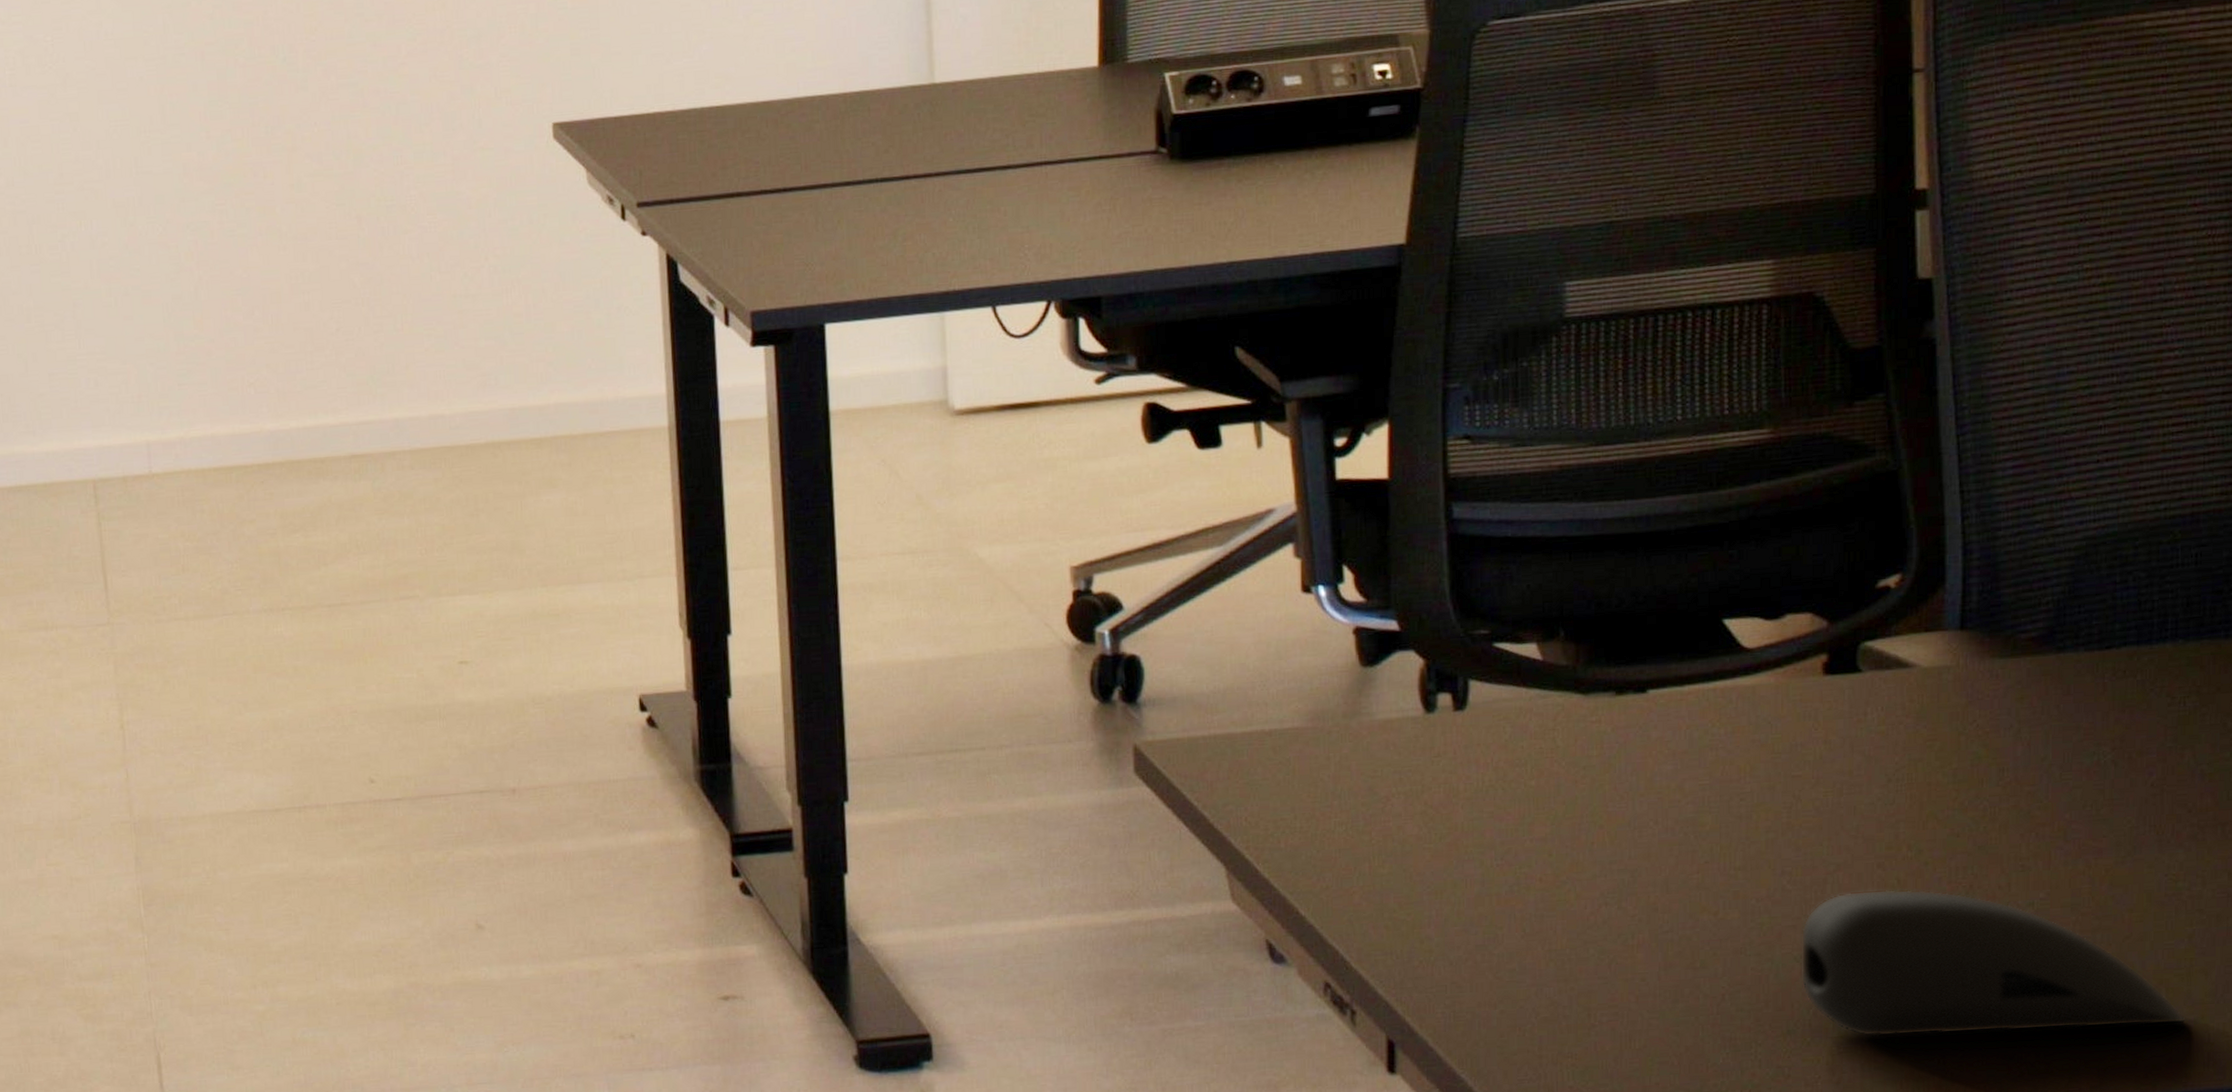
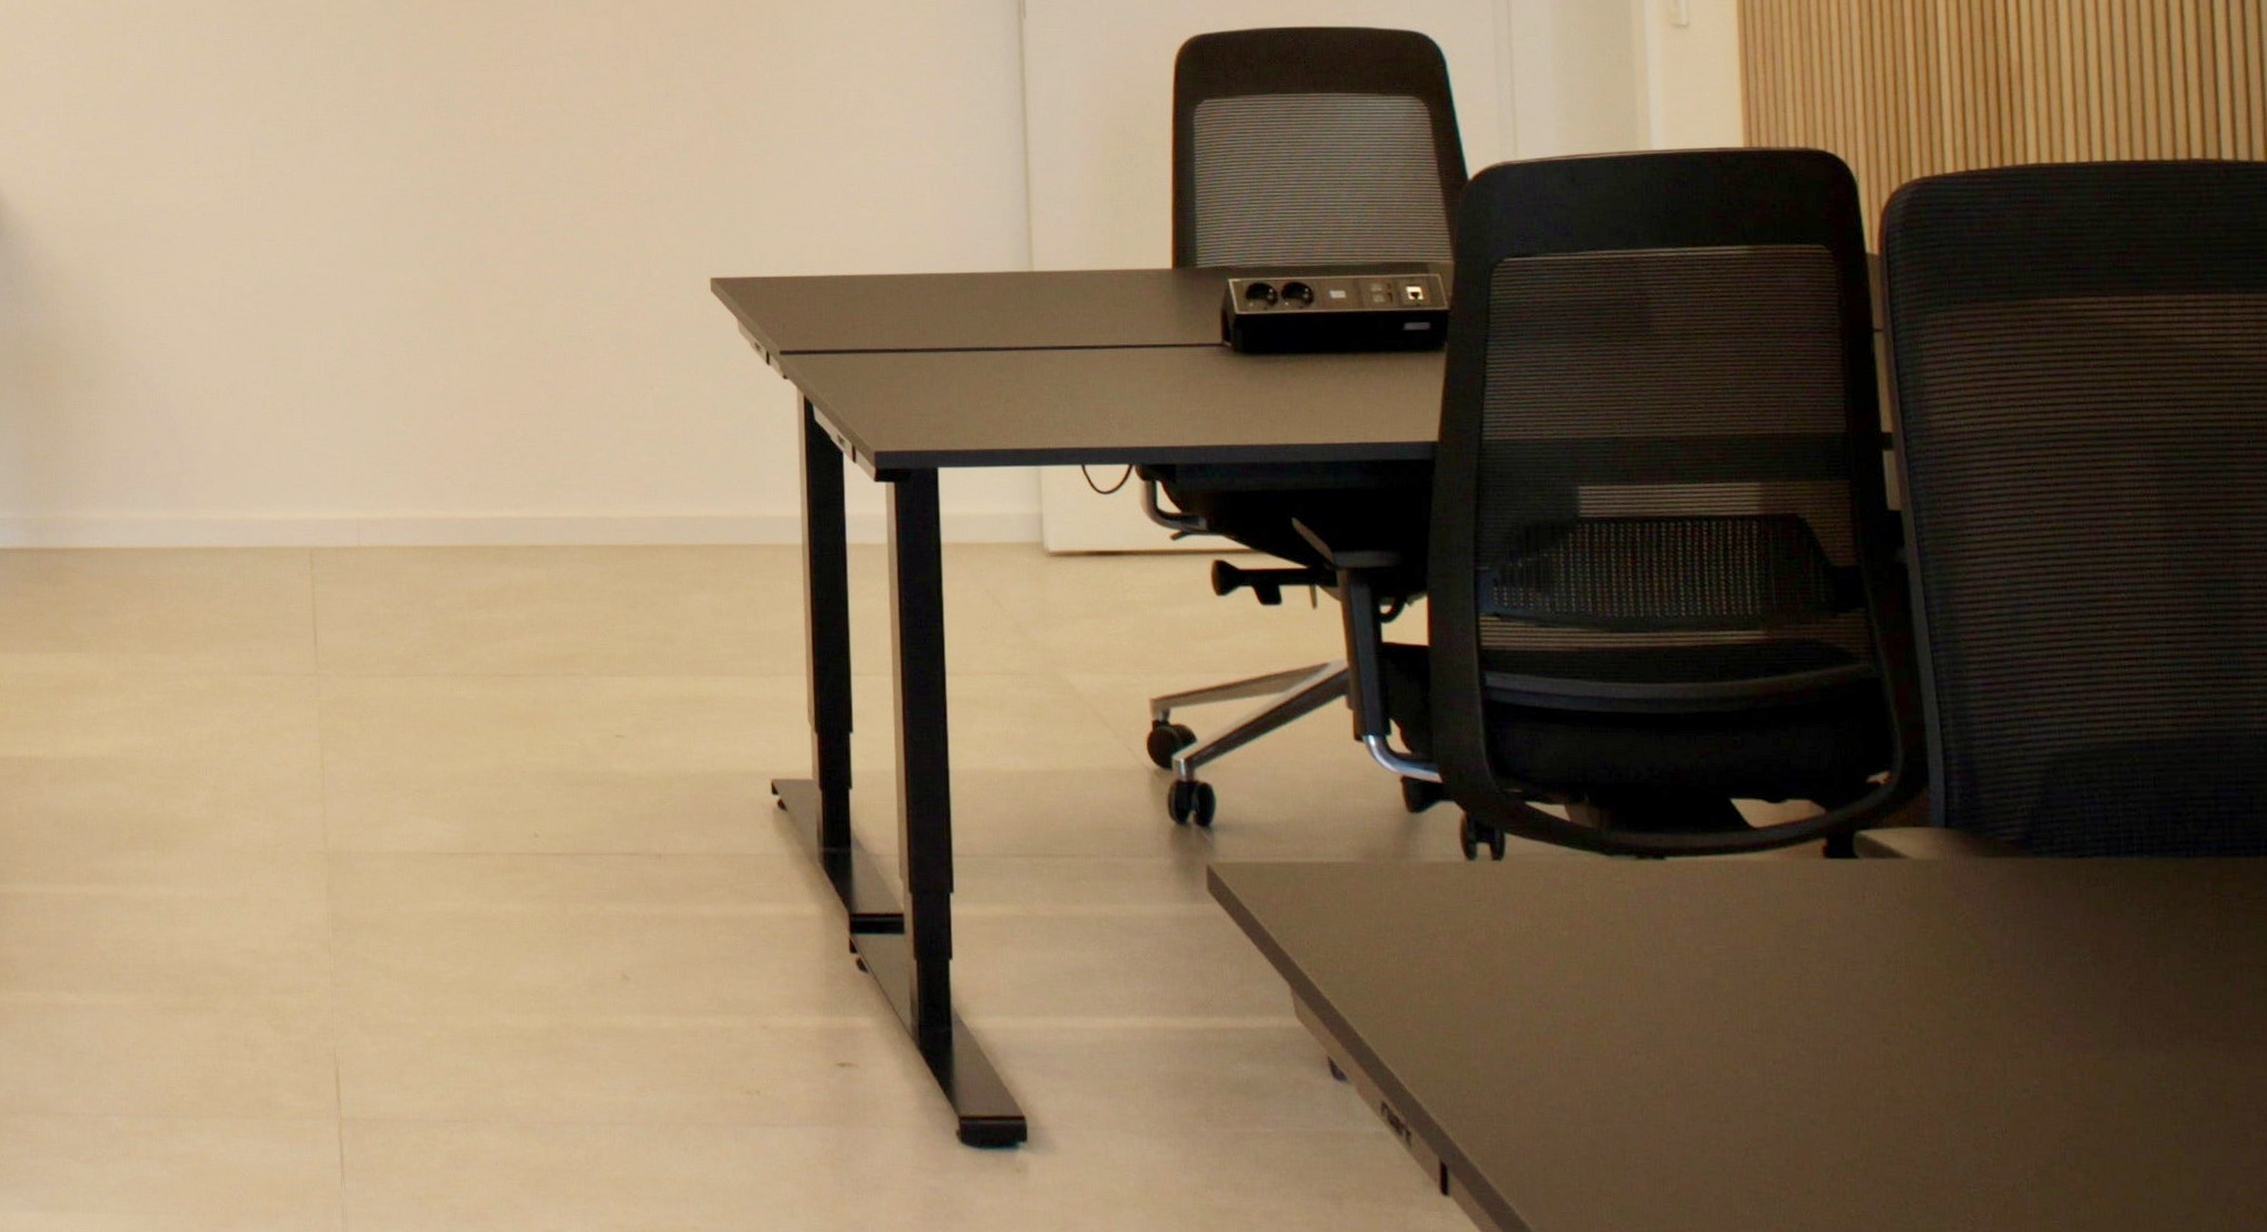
computer mouse: present [1801,889,2186,1038] -> none [1815,1062,2179,1219]

